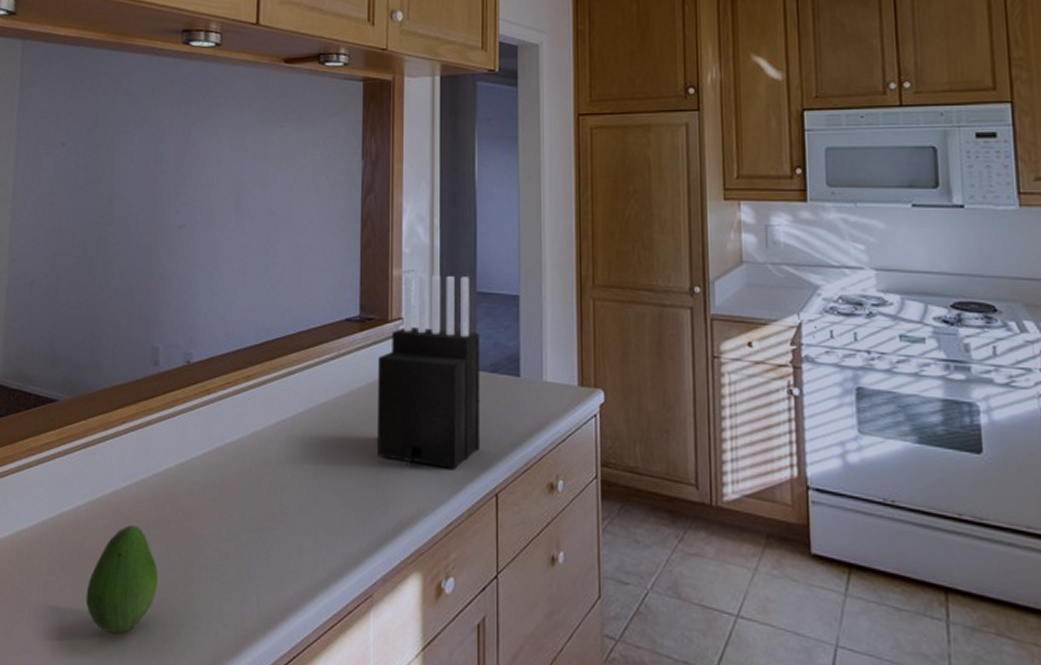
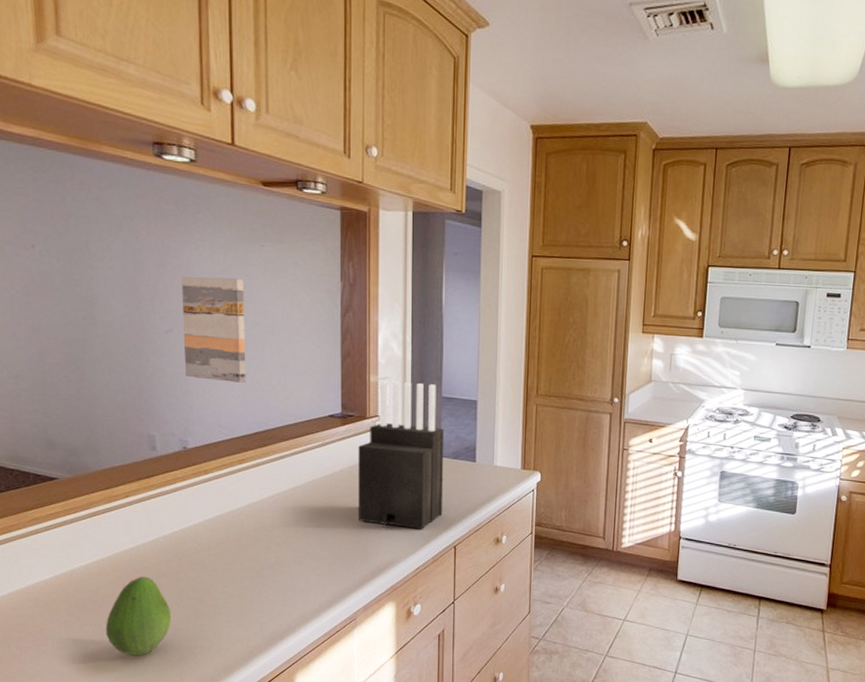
wall art: none [194,164,260,282] -> present [182,276,246,383]

